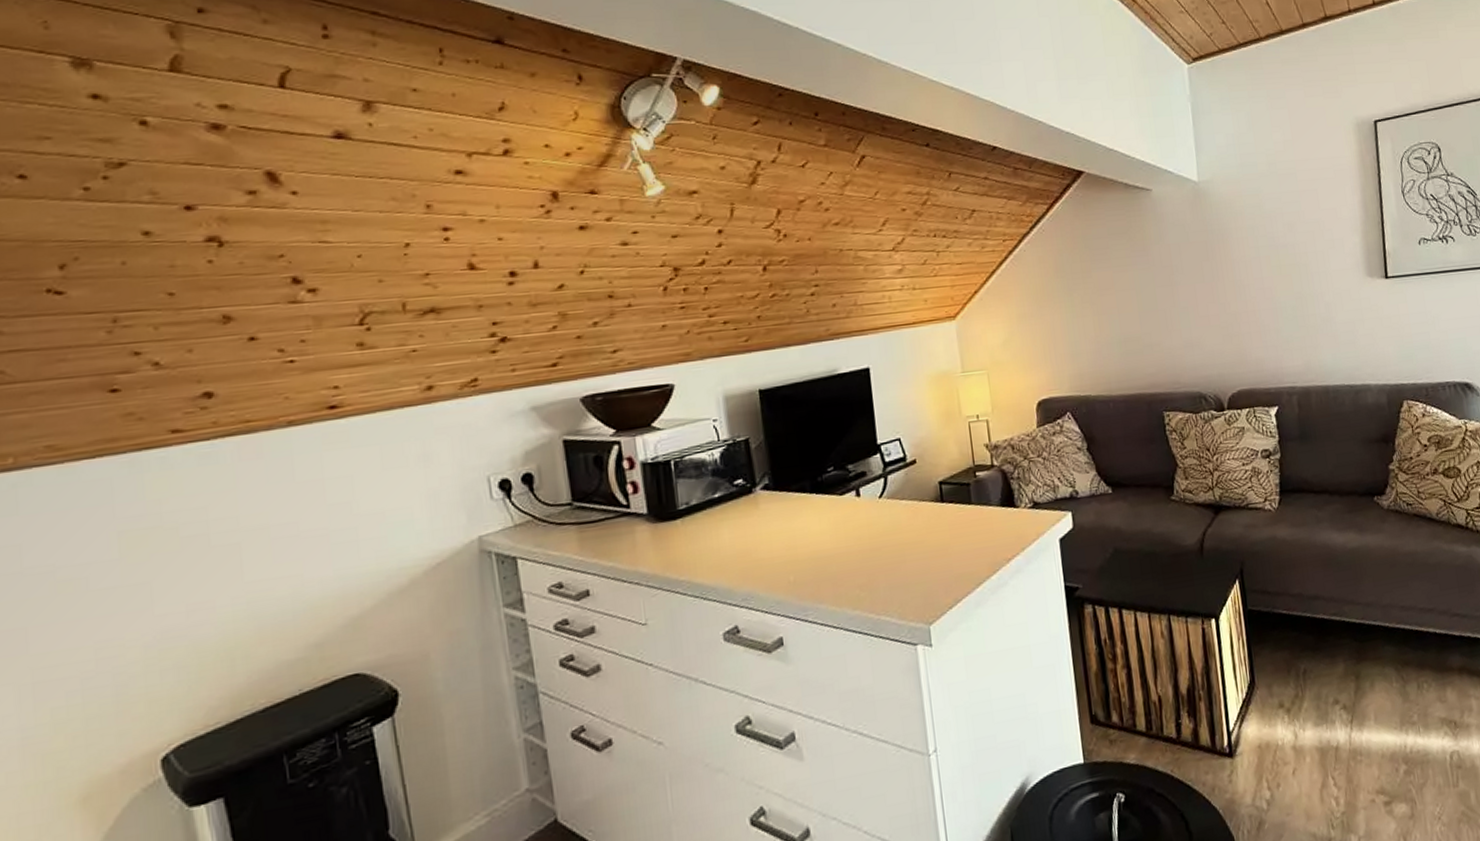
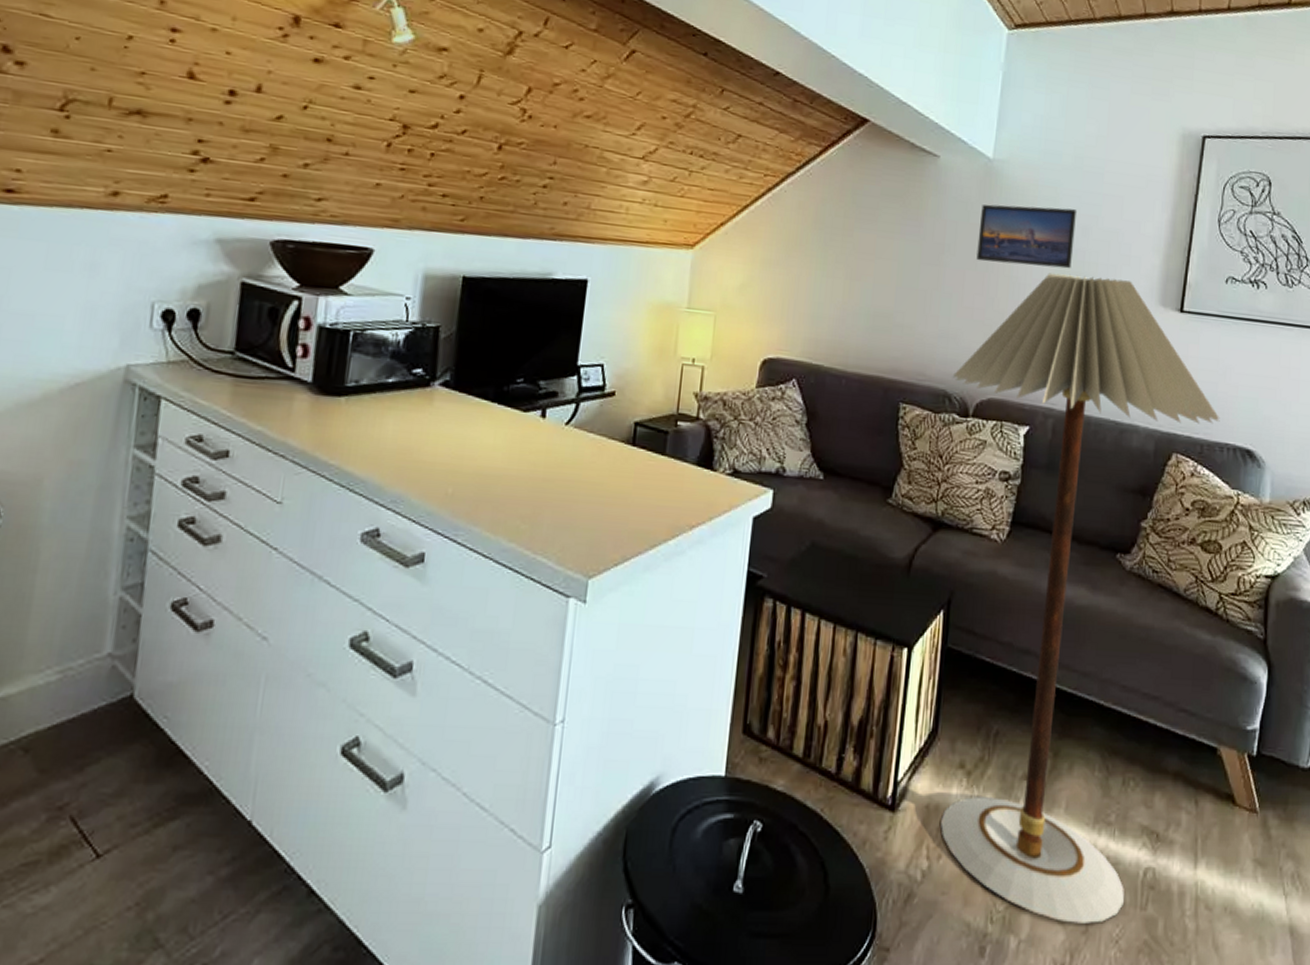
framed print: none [1197,210,1285,274] -> present [976,204,1078,269]
floor lamp: none [1203,261,1439,814] -> present [941,273,1220,923]

